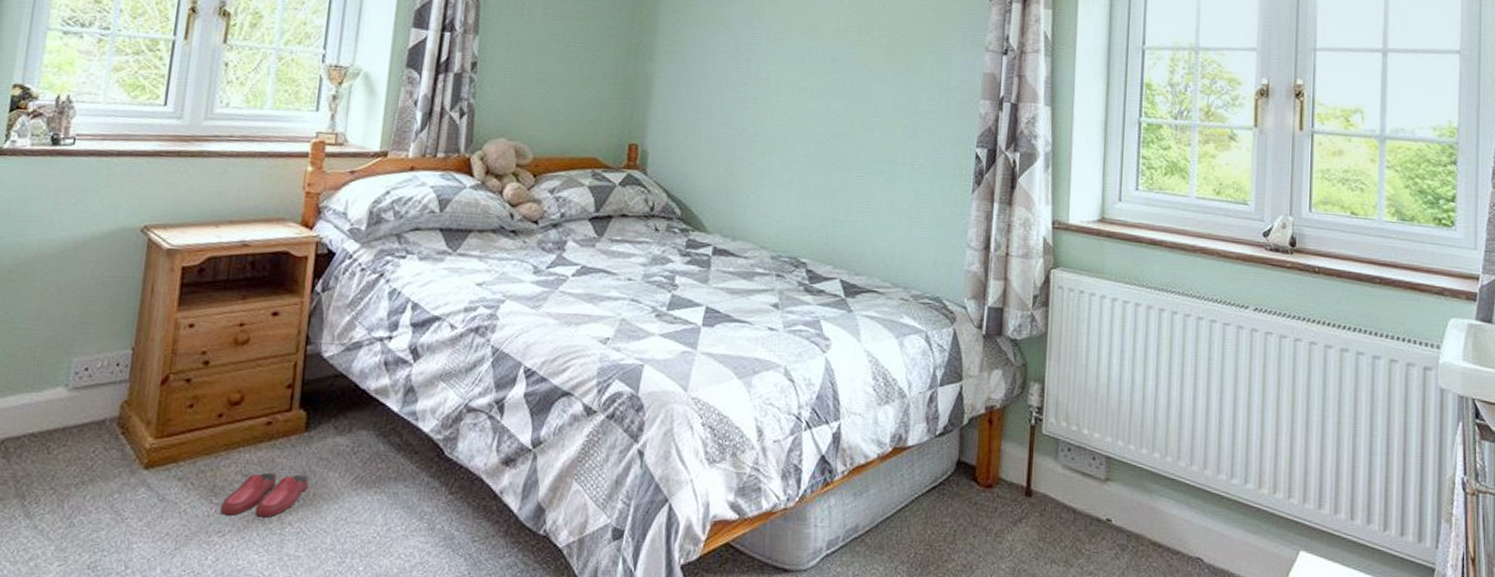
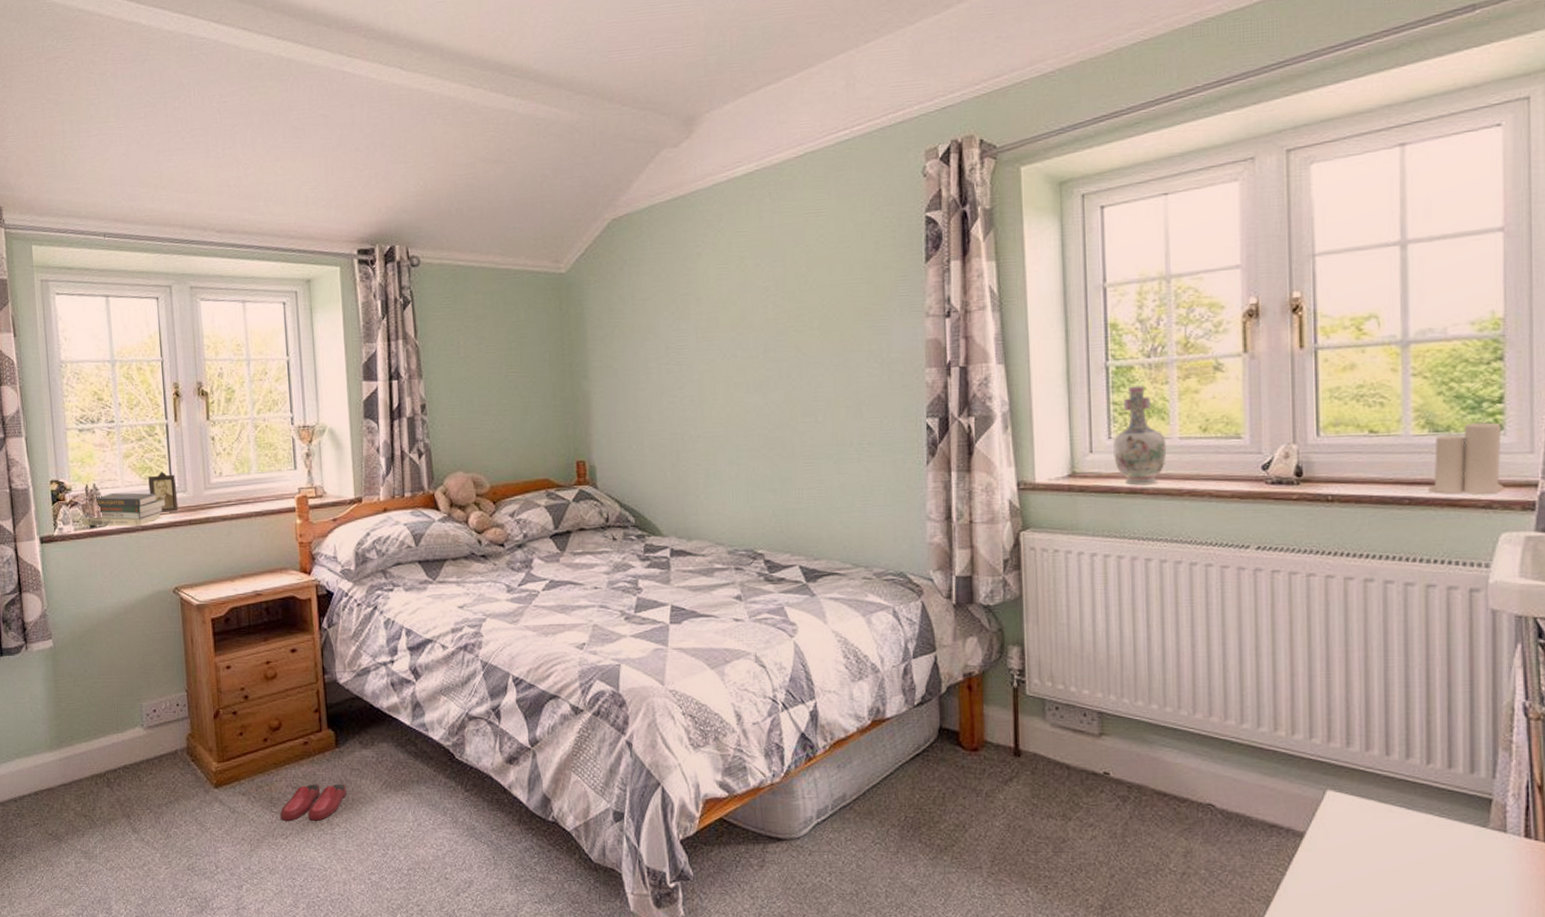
books: none [44,109,153,150] -> present [83,492,165,527]
photo frame: none [135,92,172,140] -> present [148,471,178,514]
vase: none [1139,144,1185,239] -> present [1113,386,1167,486]
candle: none [1395,215,1454,283] -> present [1428,420,1504,495]

